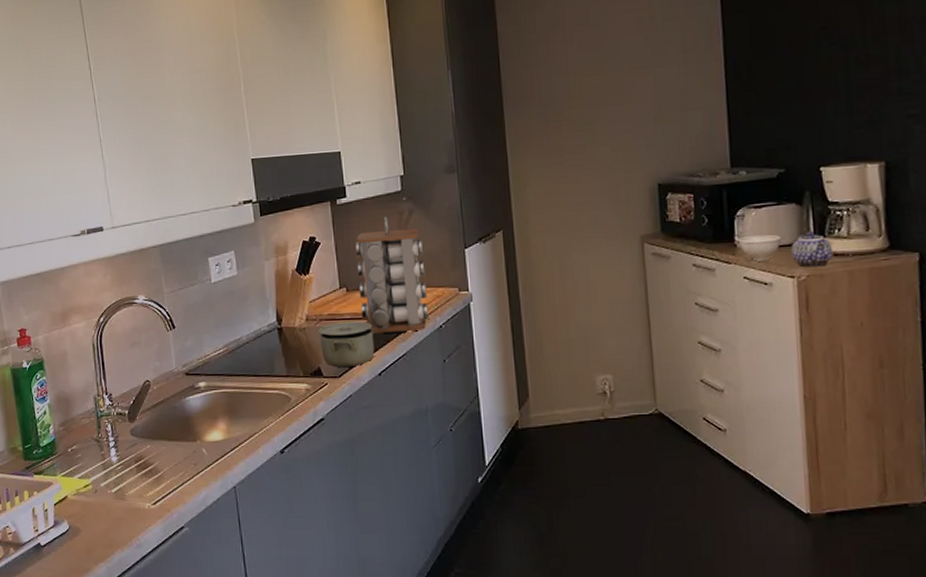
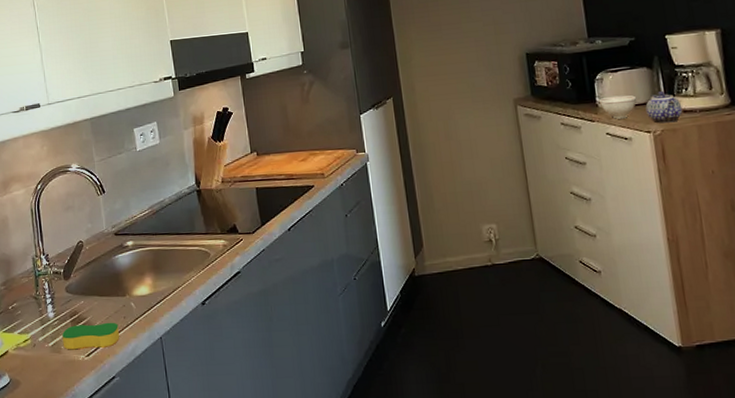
sponge: none [127,469,189,497] -> present [62,322,119,350]
saucepan: present [318,322,375,368] -> none [232,182,284,225]
spice rack: present [355,216,430,334] -> none [263,87,332,193]

